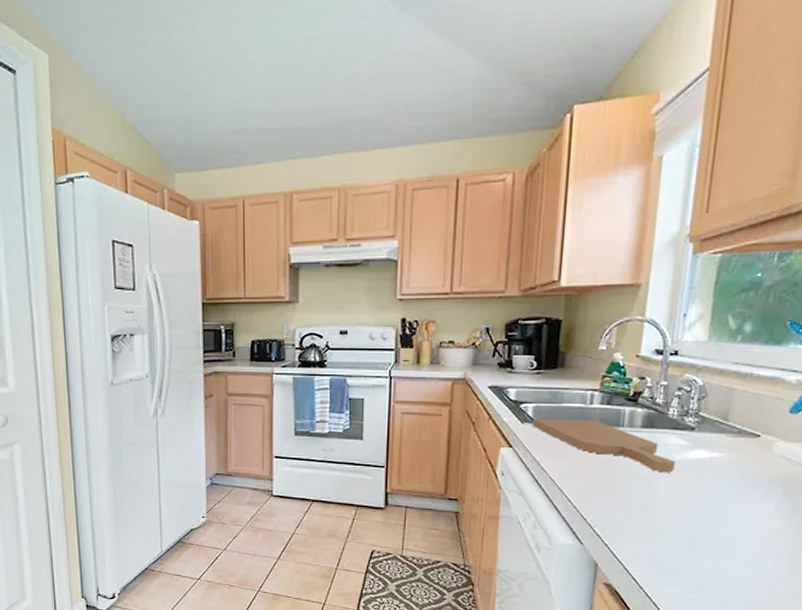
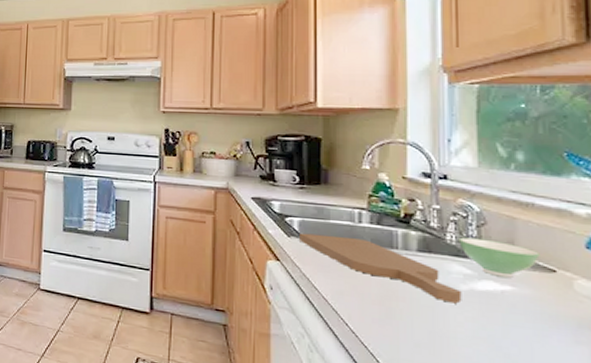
bowl: none [679,411,749,445] -> present [458,237,540,278]

